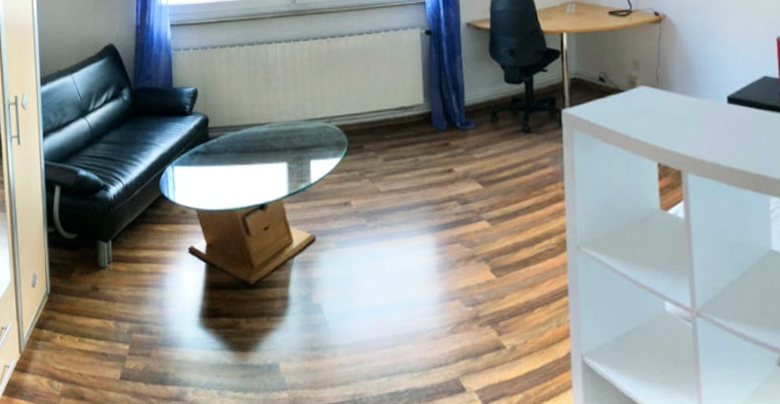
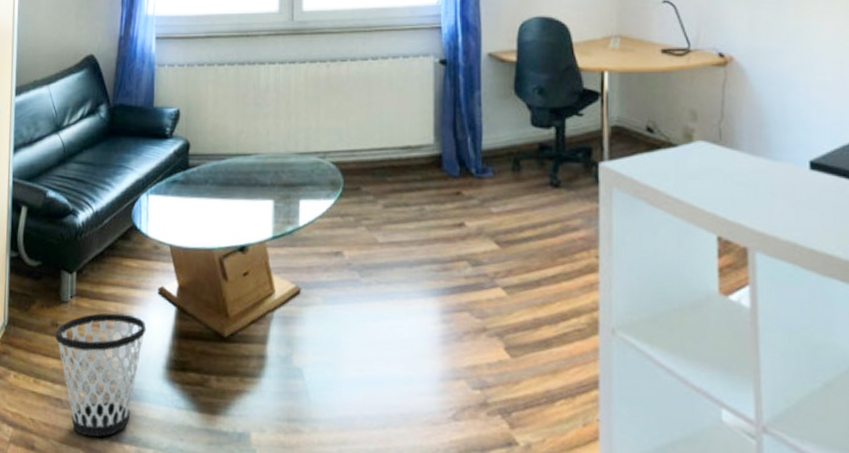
wastebasket: none [96,273,180,382] -> present [55,313,146,437]

